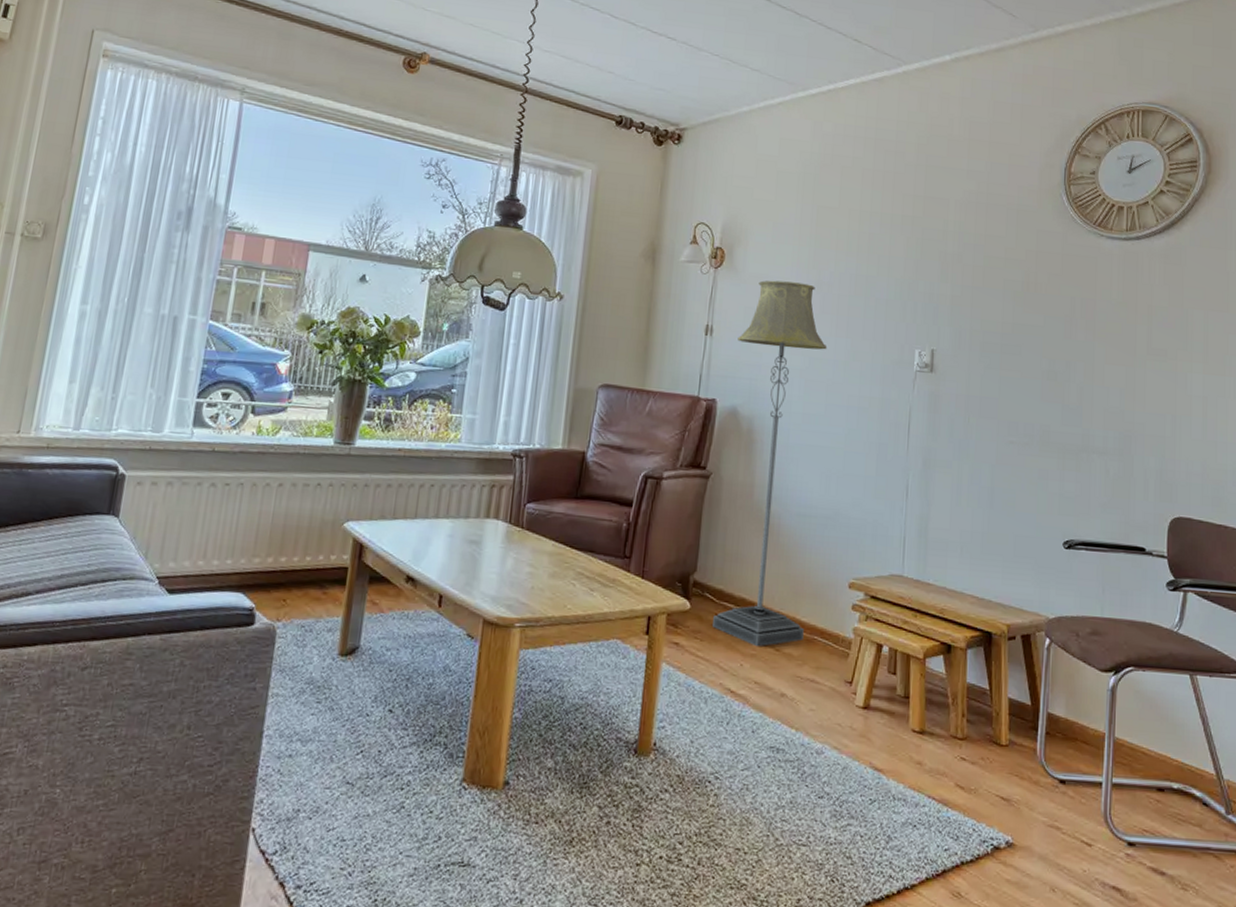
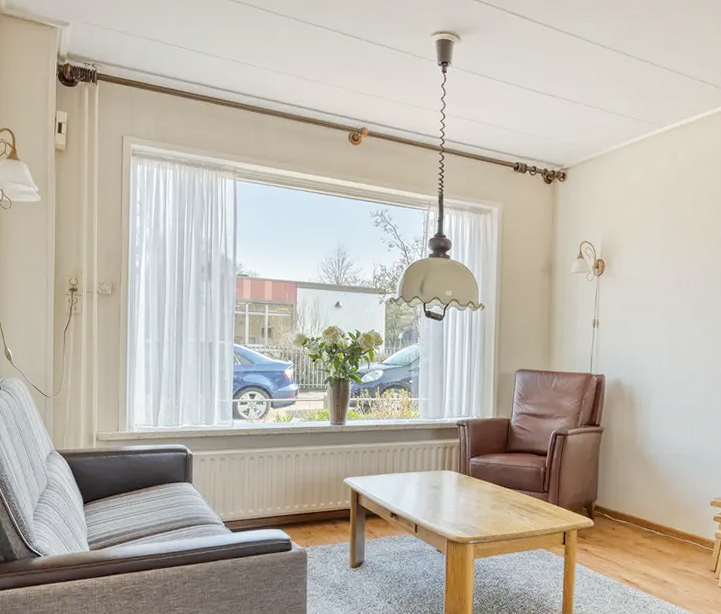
floor lamp: present [713,280,828,647] -> none [611,281,688,550]

